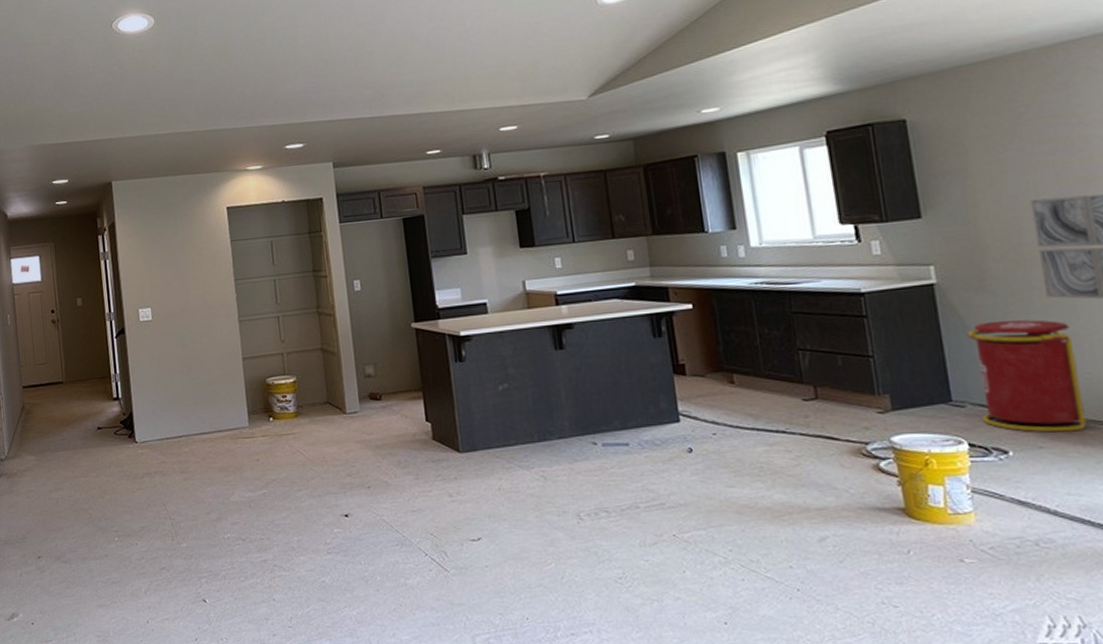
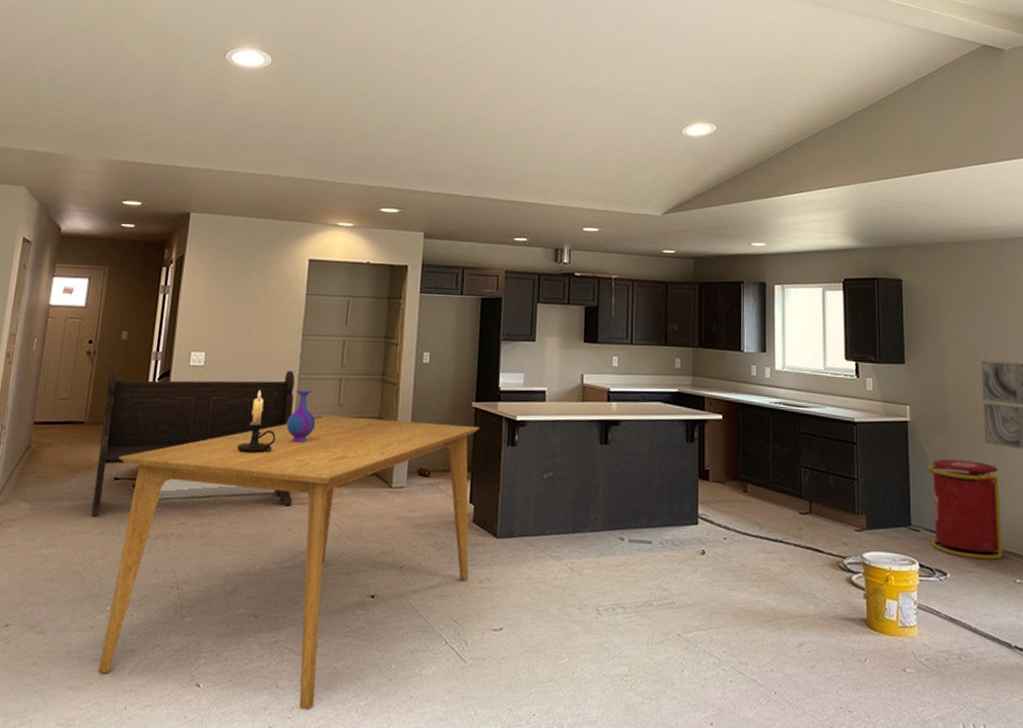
bench: none [74,315,256,464] -> present [90,369,295,518]
dining table: none [97,346,437,620] -> present [98,415,479,710]
candle holder: none [196,335,229,395] -> present [237,389,276,454]
vase: none [236,330,263,381] -> present [286,389,316,443]

